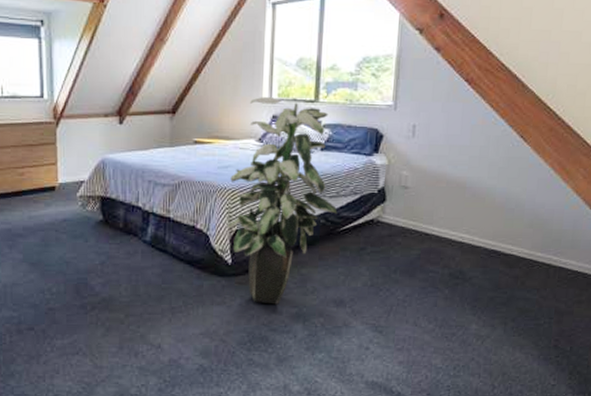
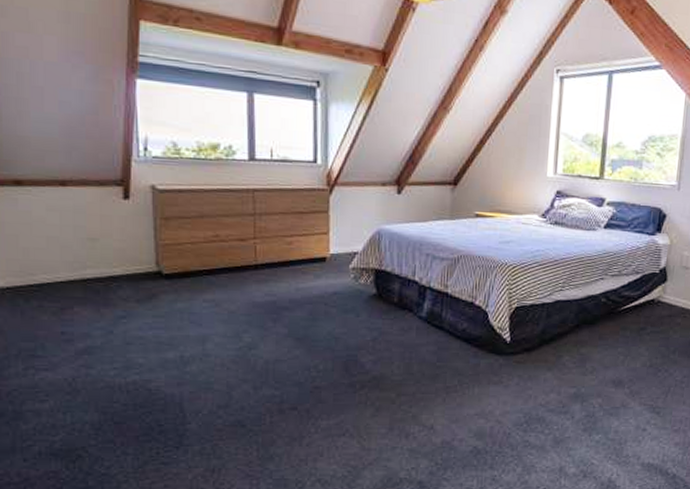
indoor plant: present [227,97,338,305] -> none [507,172,619,385]

